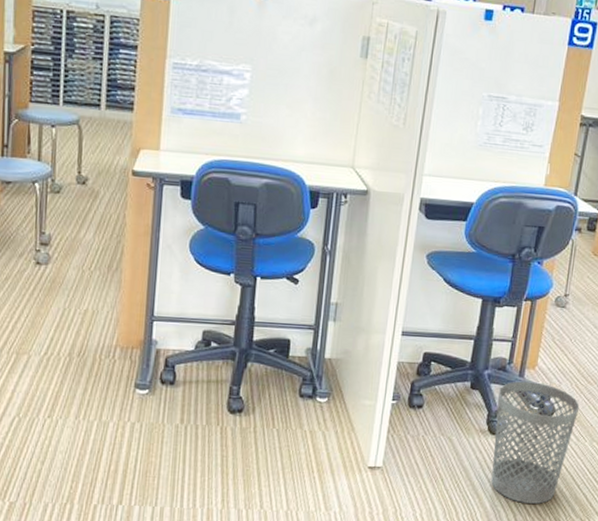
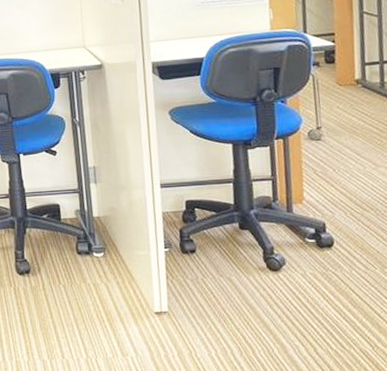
wastebasket: present [491,381,580,504] -> none [269,215,361,336]

